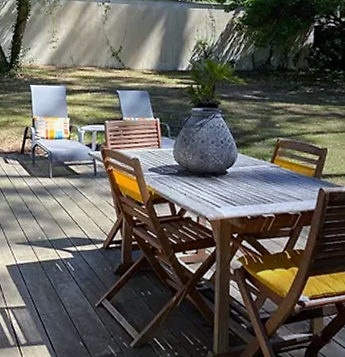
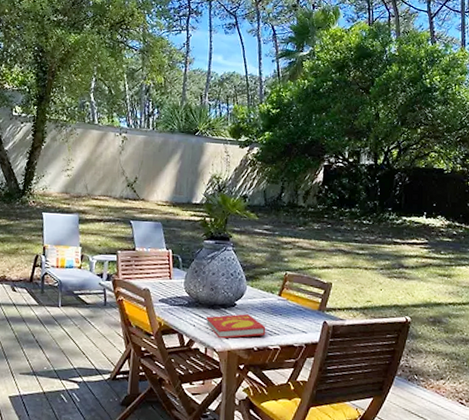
book: none [196,182,259,208] -> present [205,314,266,339]

